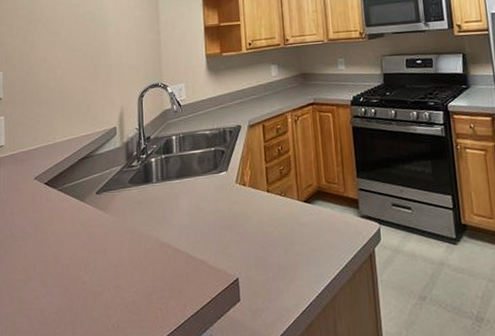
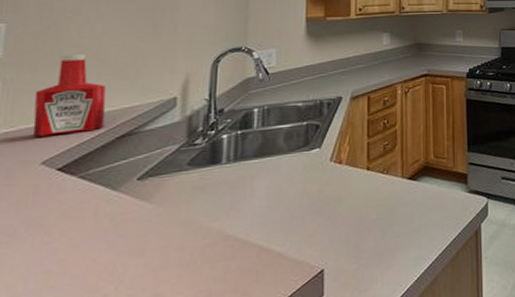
ketchup bottle: none [25,93,70,158] -> present [33,53,106,137]

